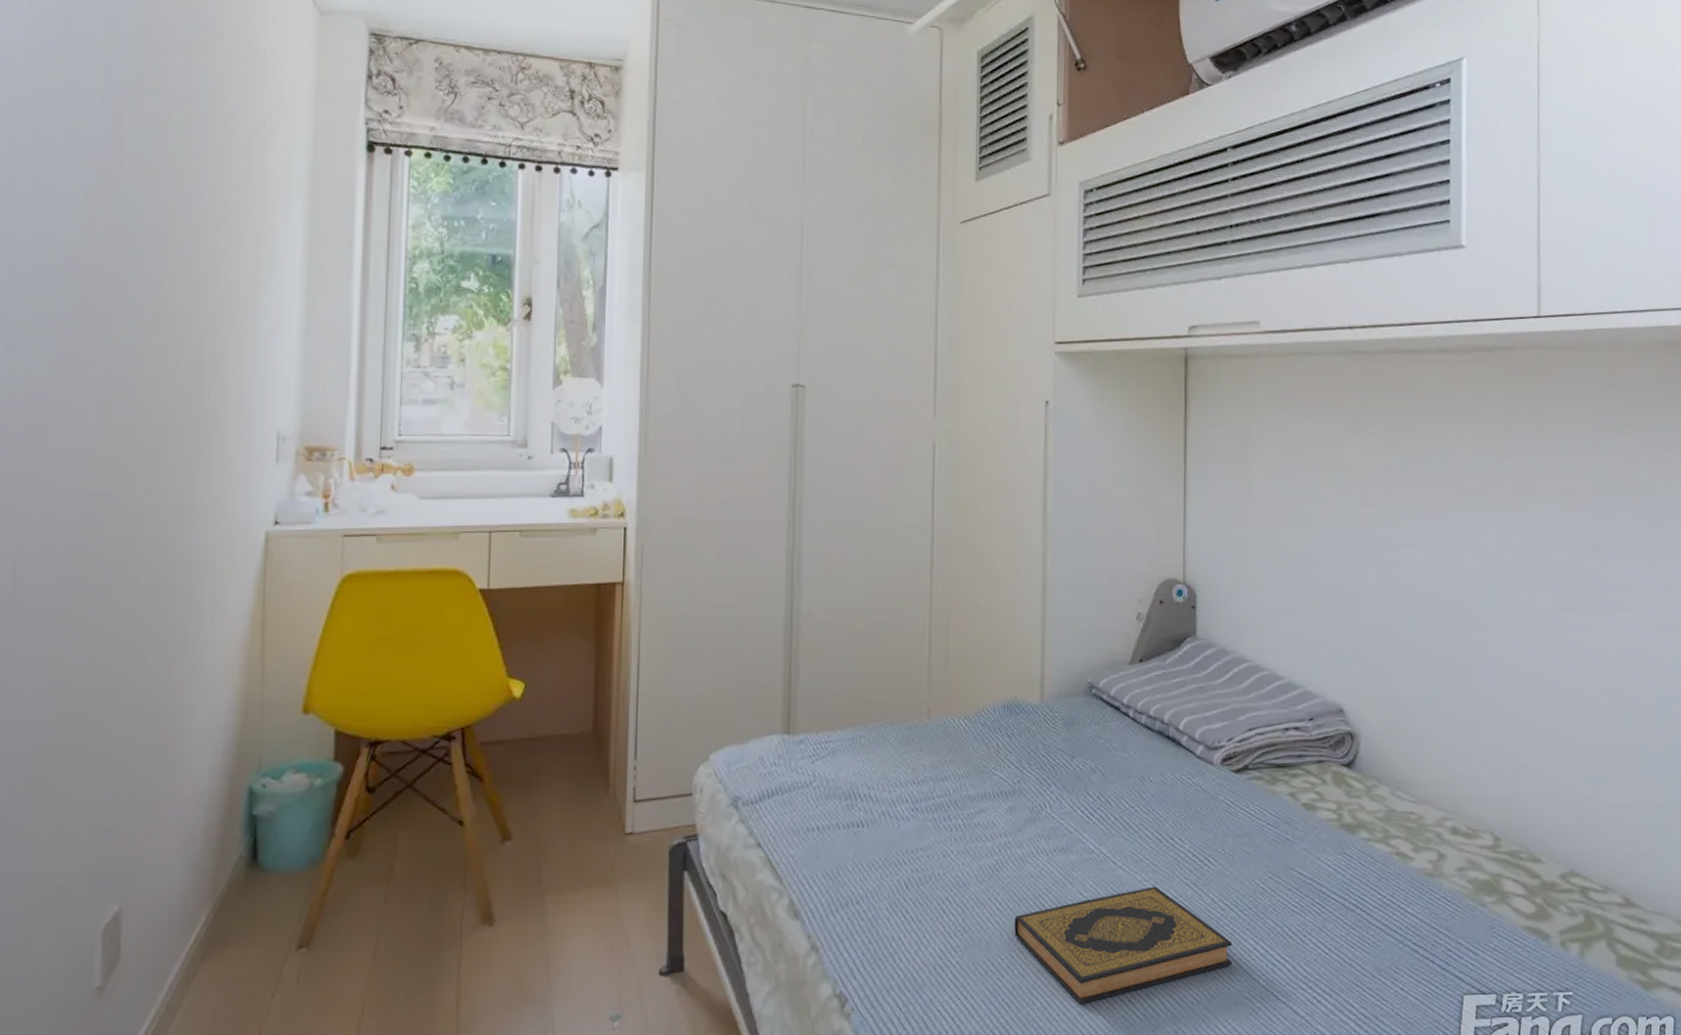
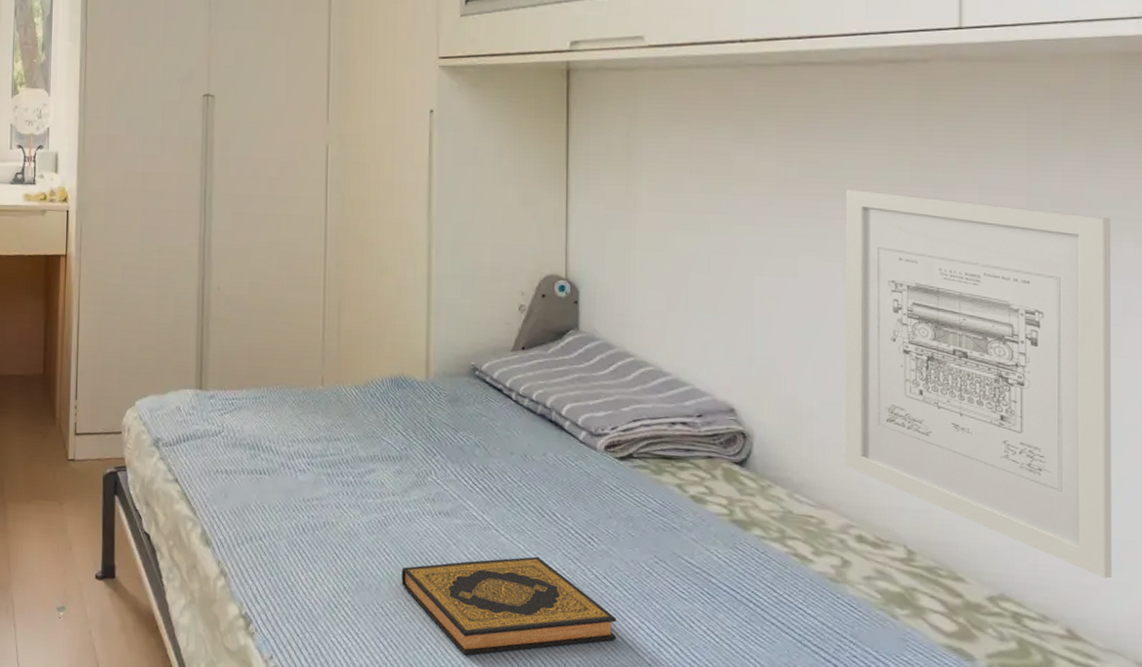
wall art: none [1440,477,1659,844] -> present [844,188,1113,579]

